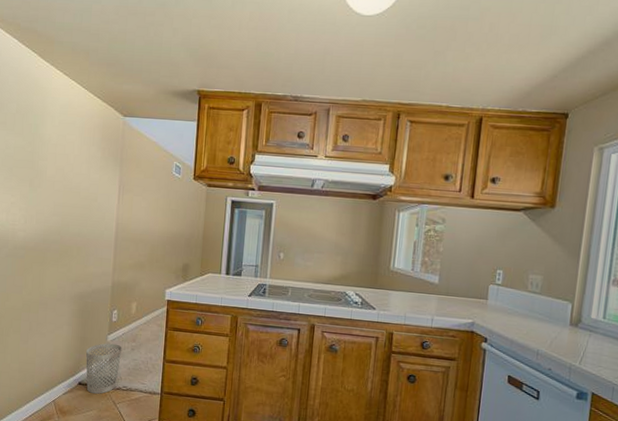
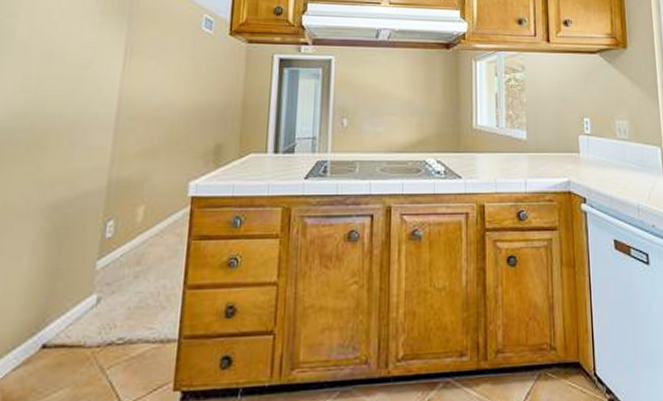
wastebasket: present [85,343,123,394] -> none [55,272,120,359]

